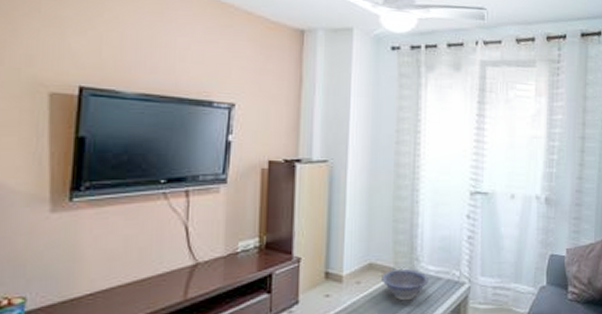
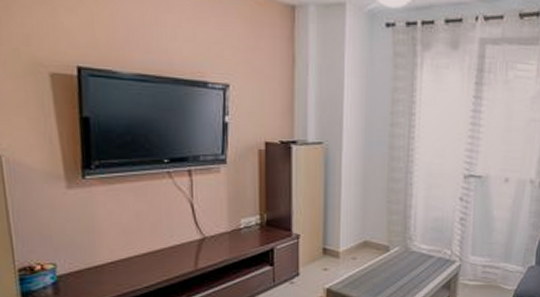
decorative bowl: present [382,268,429,301] -> none [376,246,421,276]

